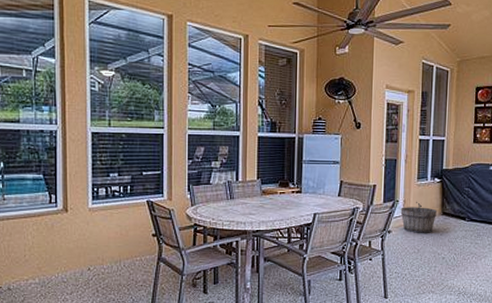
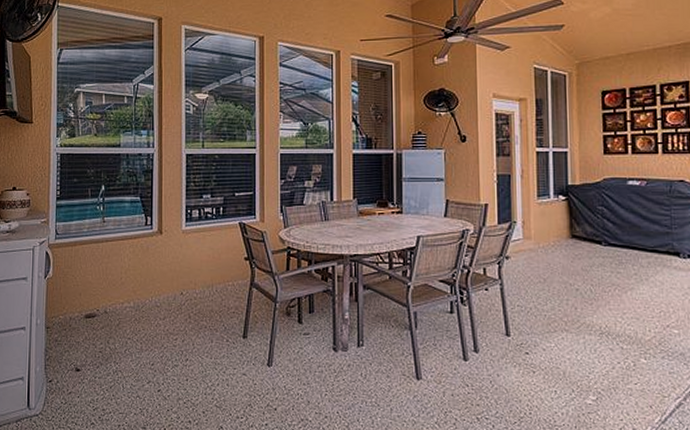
wooden bucket: present [400,201,437,233] -> none [519,222,564,260]

